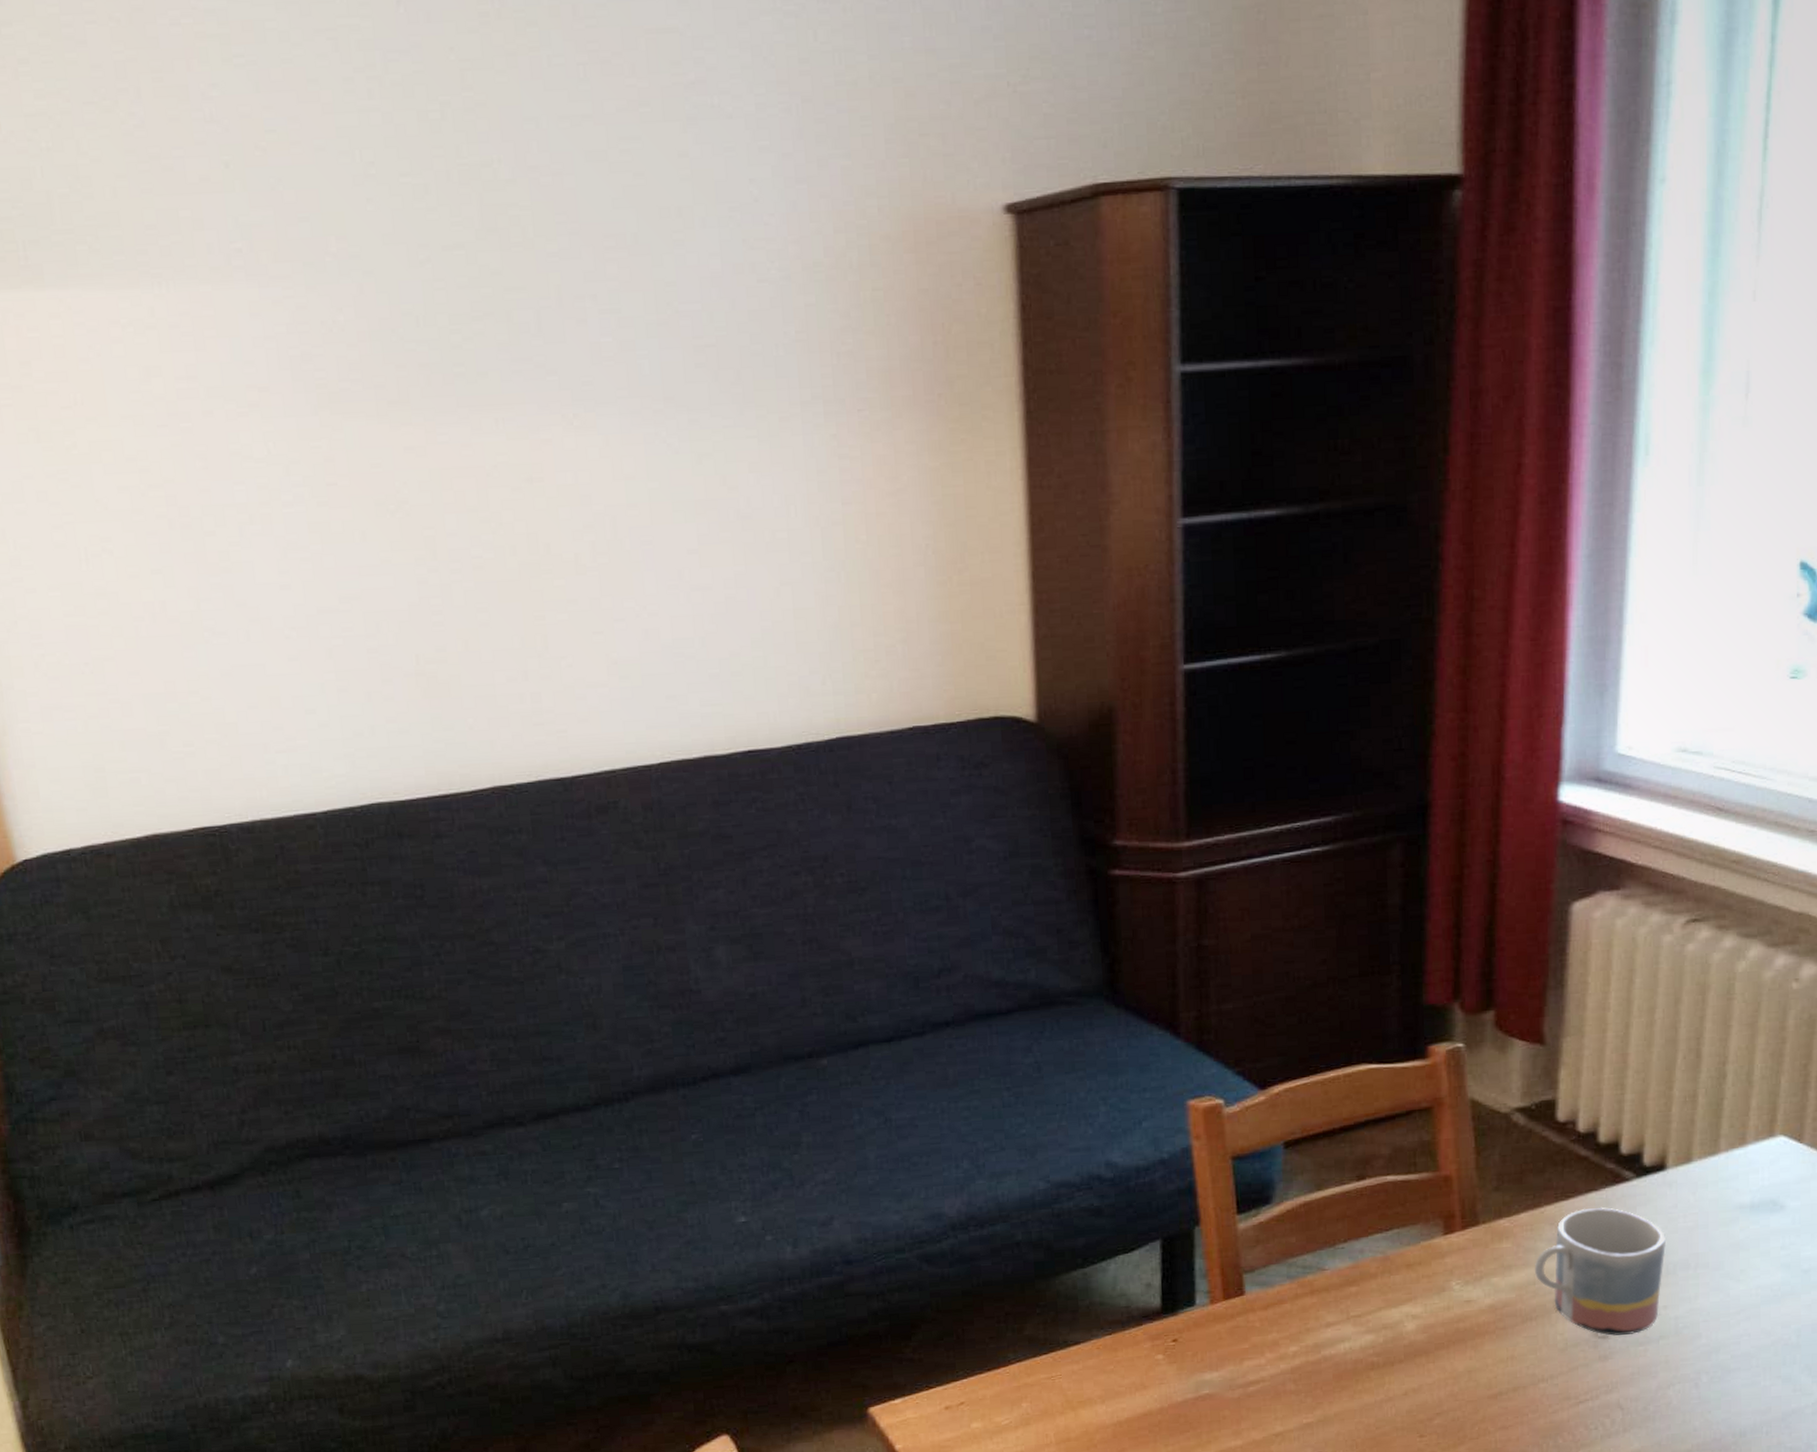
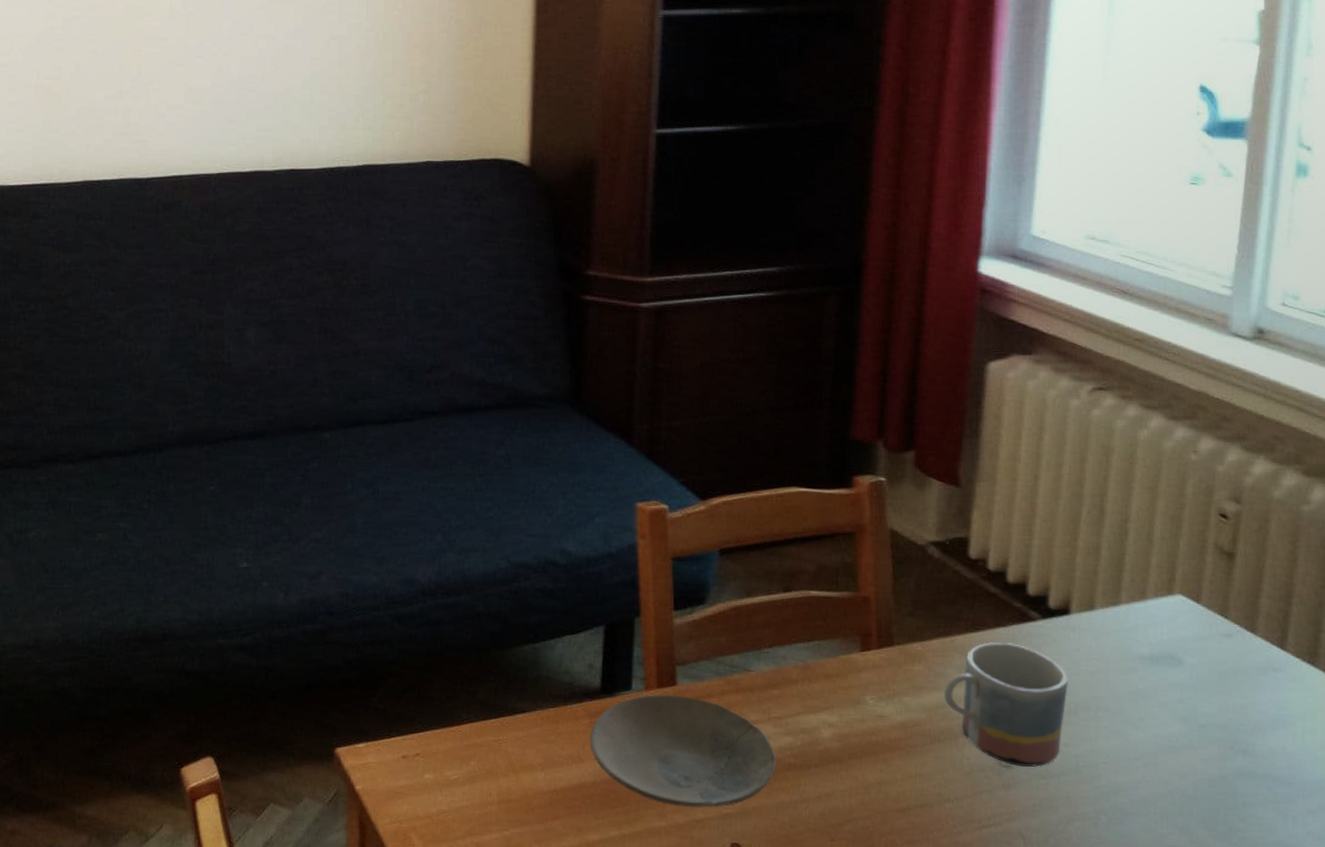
plate: none [1152,1305,1359,1423] -> present [589,694,777,808]

